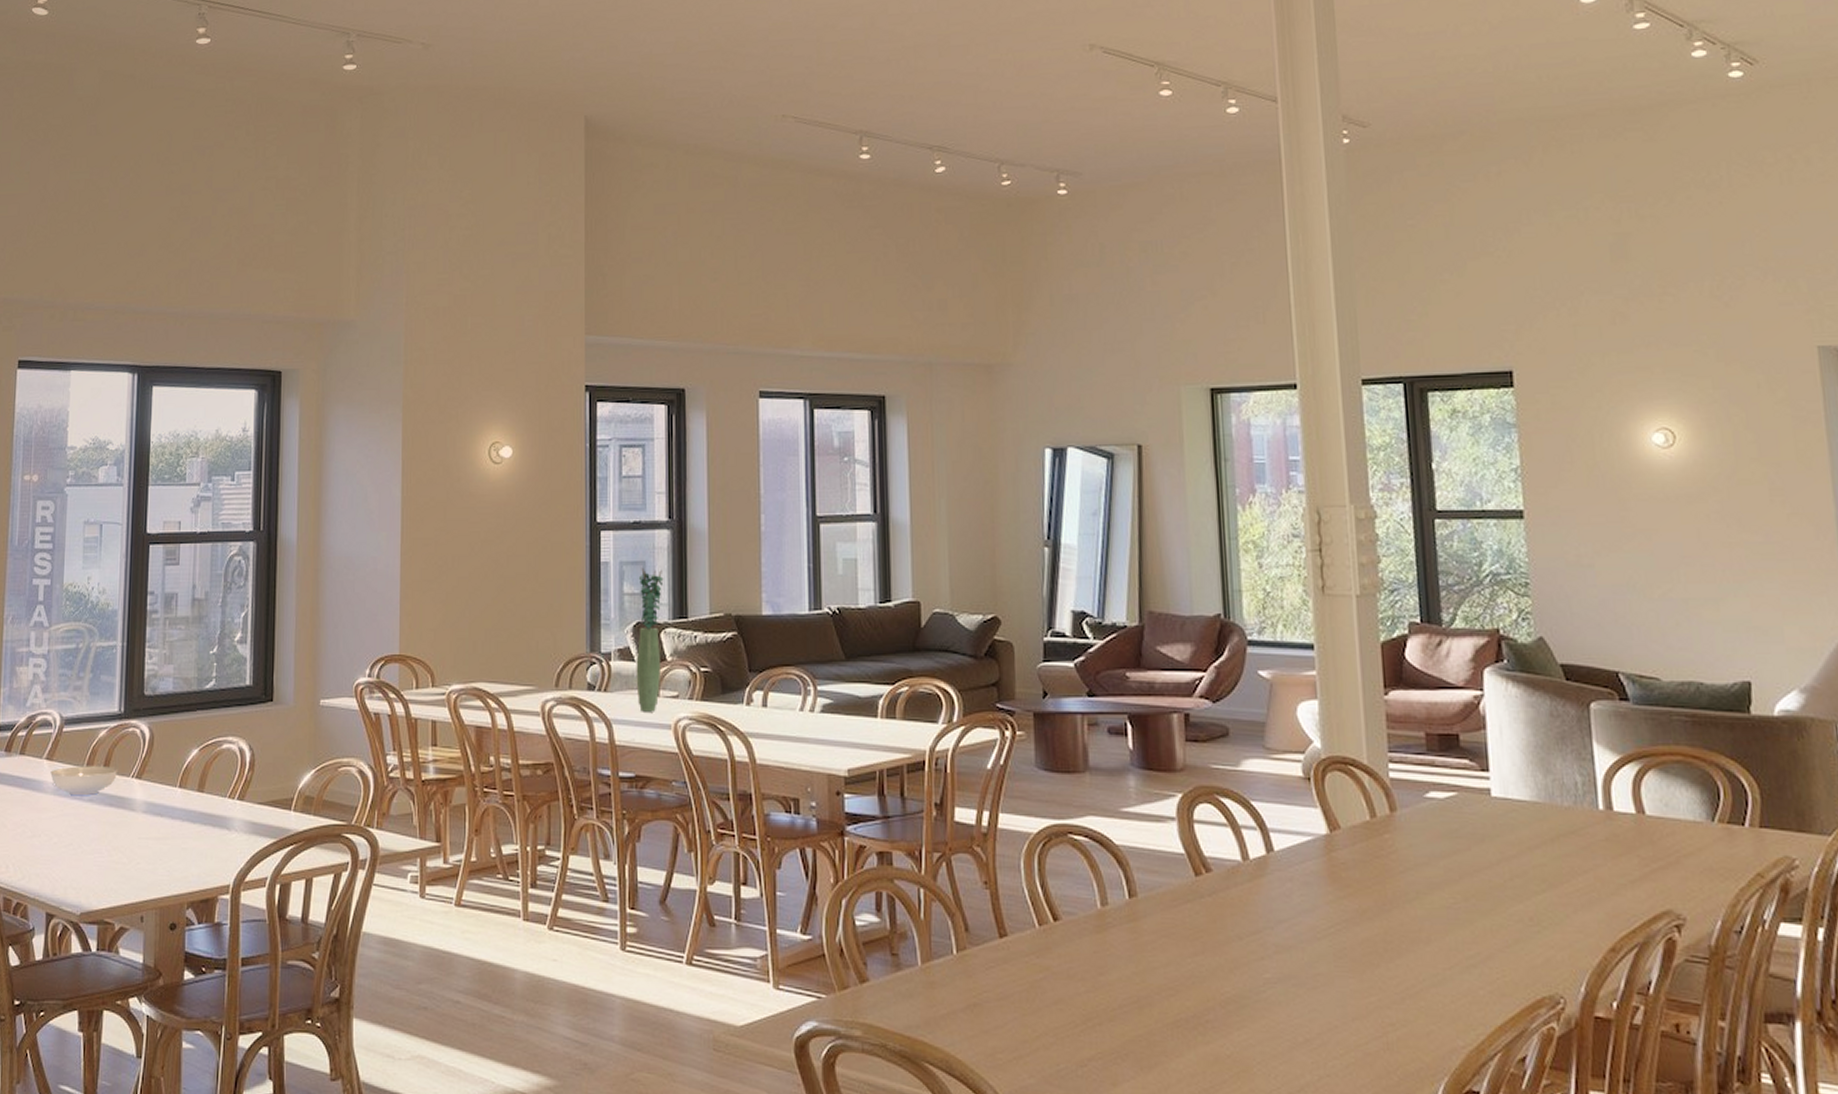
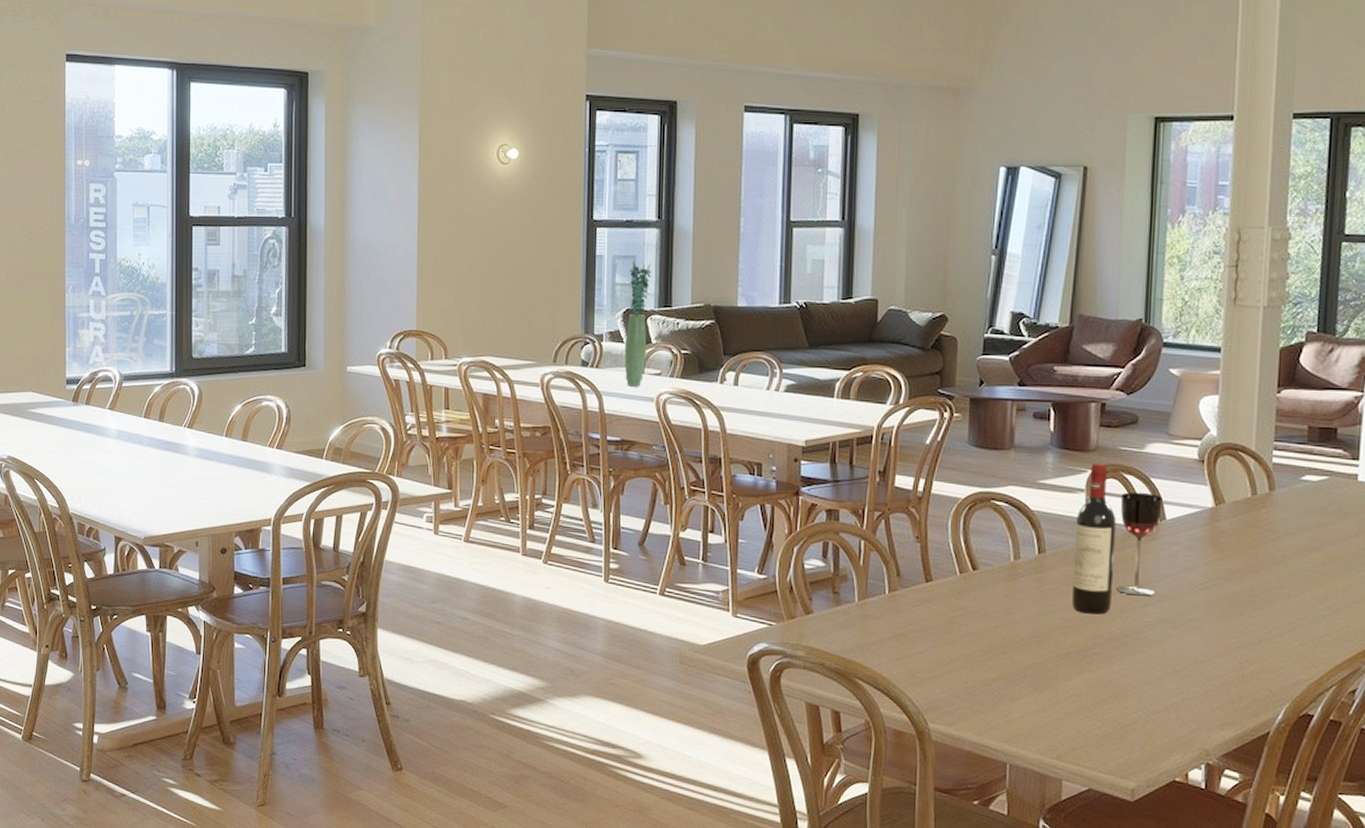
bowl: present [50,766,119,796] -> none [113,416,172,442]
wine bottle: none [1169,785,1222,972] -> present [1072,463,1117,615]
wineglass: none [1218,820,1271,947] -> present [1117,492,1163,596]

